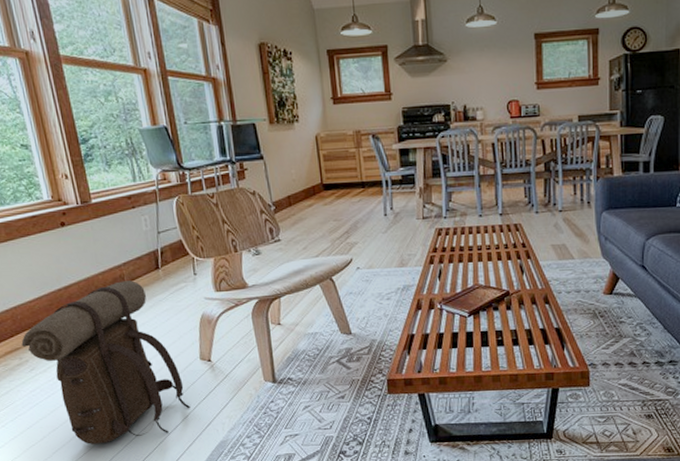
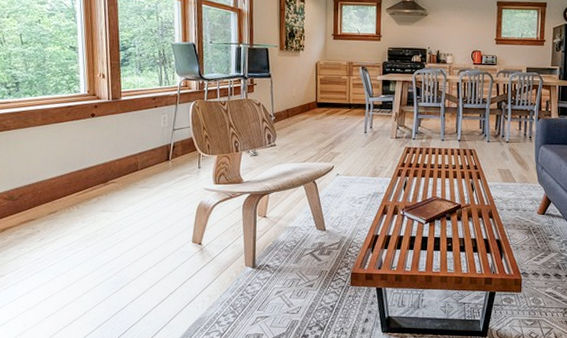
backpack: present [21,281,190,444] -> none [37,168,177,312]

